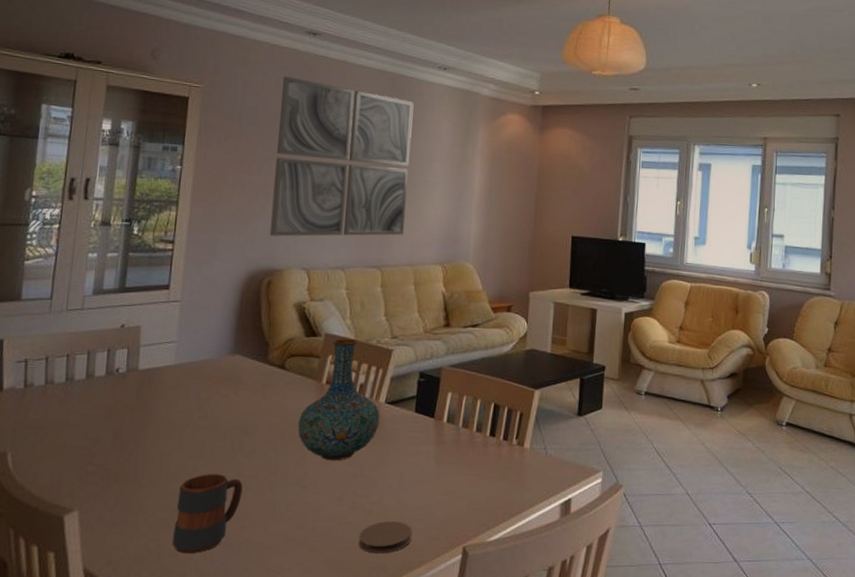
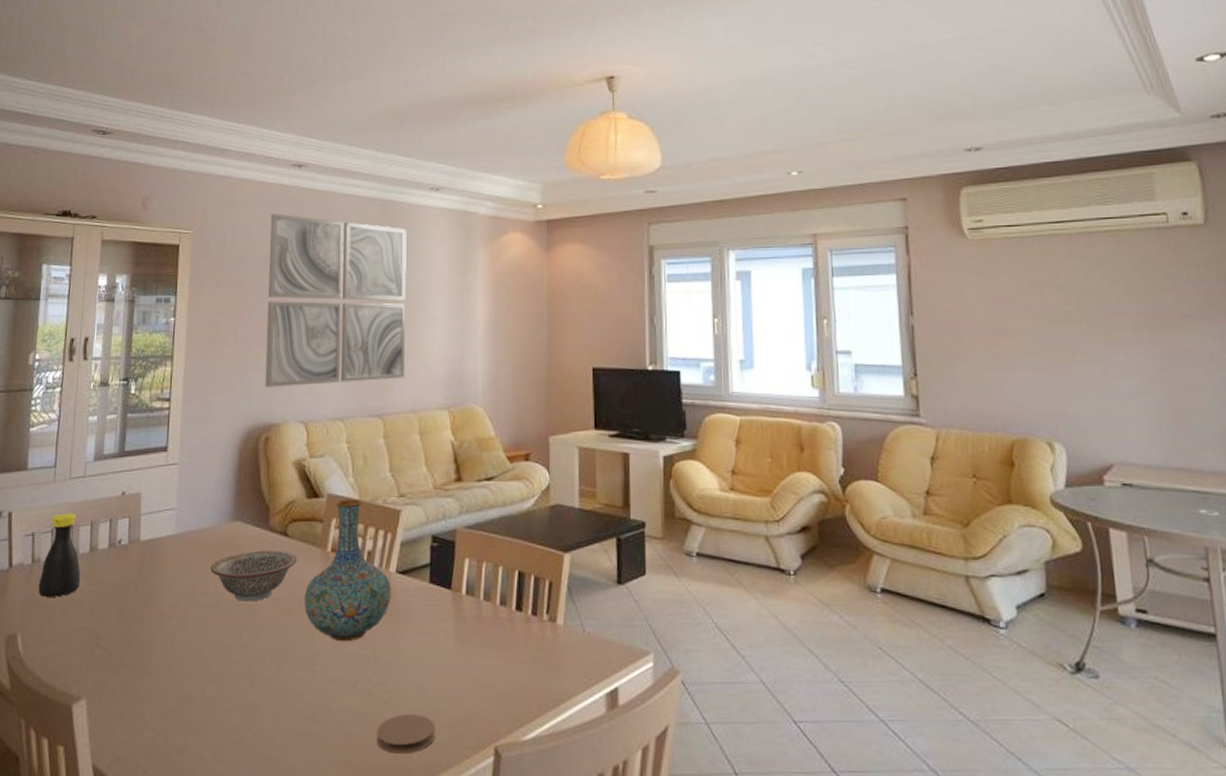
bottle: none [30,342,76,419] -> present [38,513,80,597]
mug: present [172,474,243,553] -> none [180,657,250,749]
decorative bowl: none [208,381,293,426] -> present [210,550,297,602]

